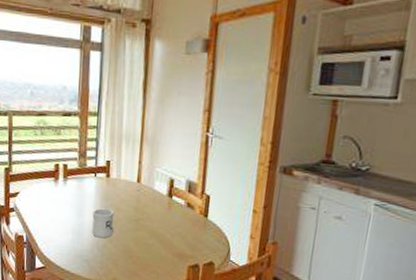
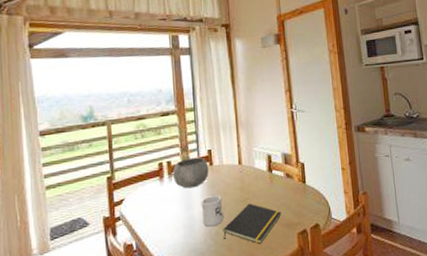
bowl: none [68,165,105,197] -> present [173,157,209,189]
notepad: none [110,224,175,267] -> present [223,203,282,244]

